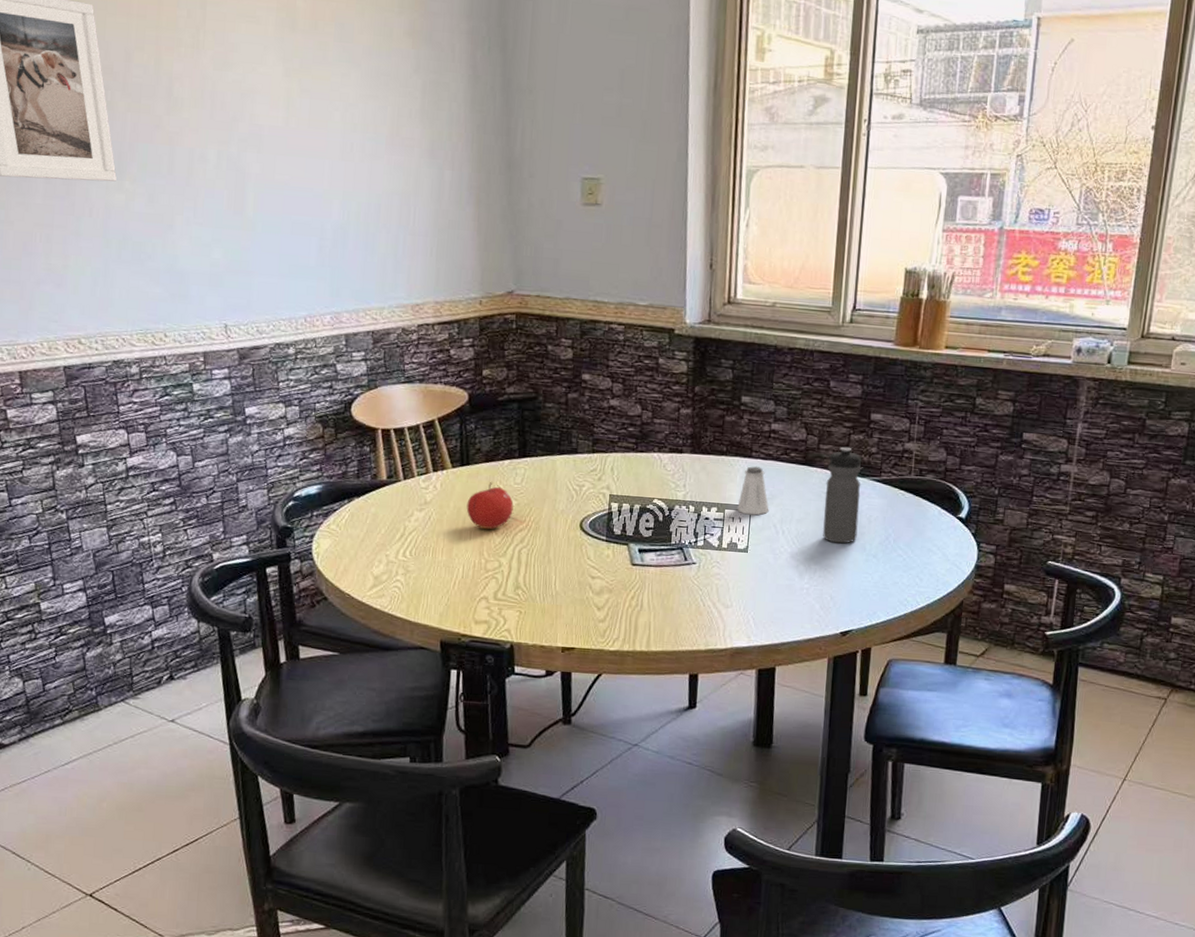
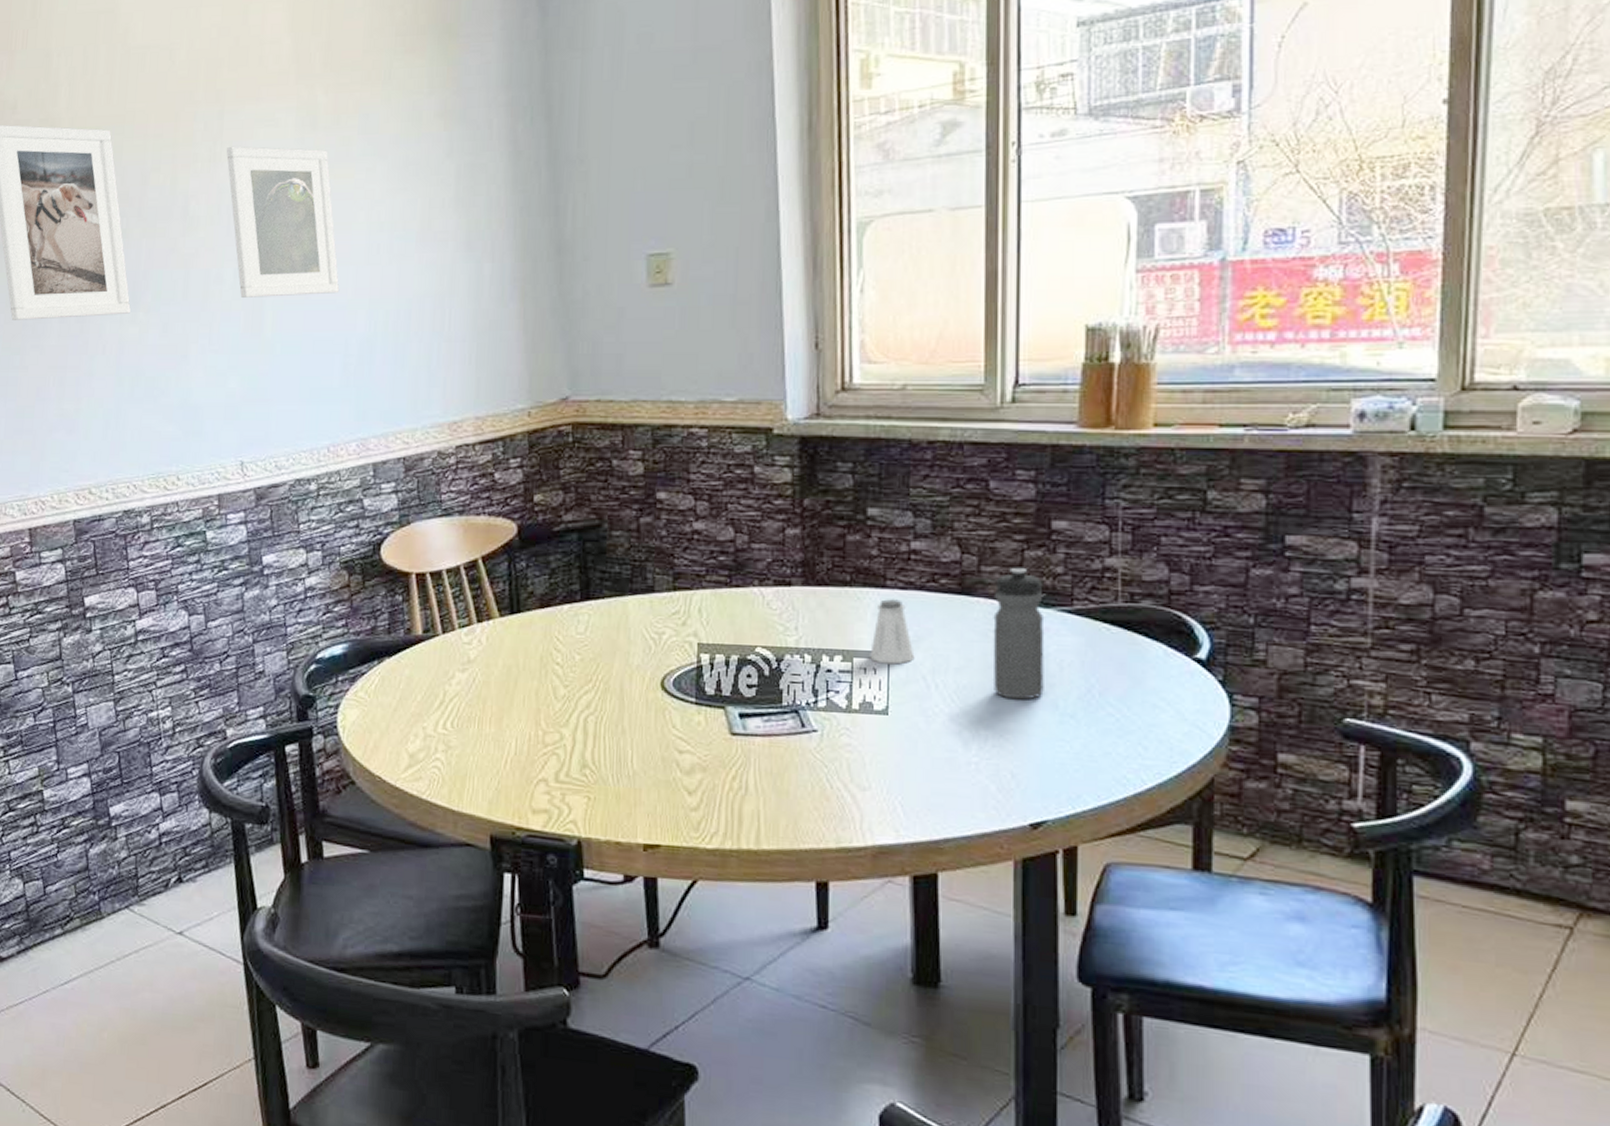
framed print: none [209,36,317,183] -> present [226,146,340,298]
fruit: present [466,481,514,530] -> none [518,631,576,693]

